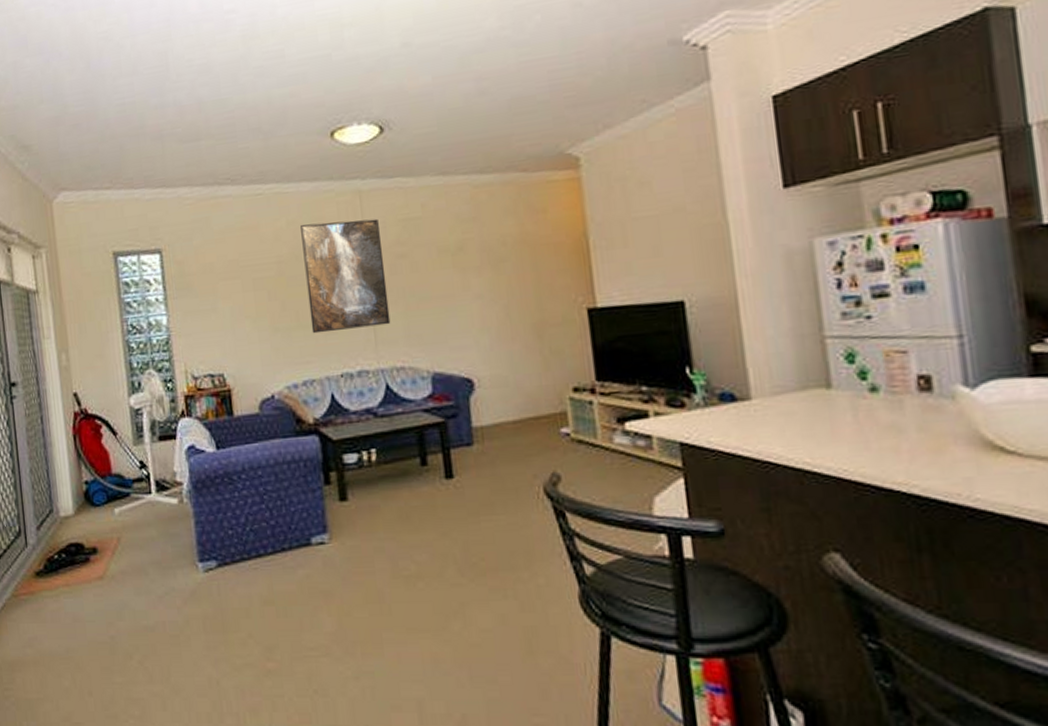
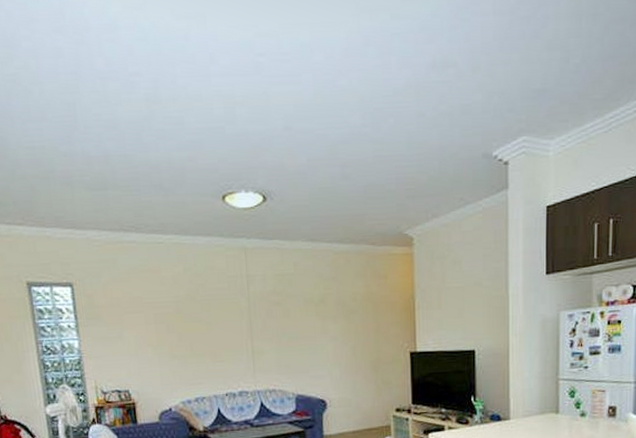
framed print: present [300,218,391,334] -> none [195,271,266,361]

